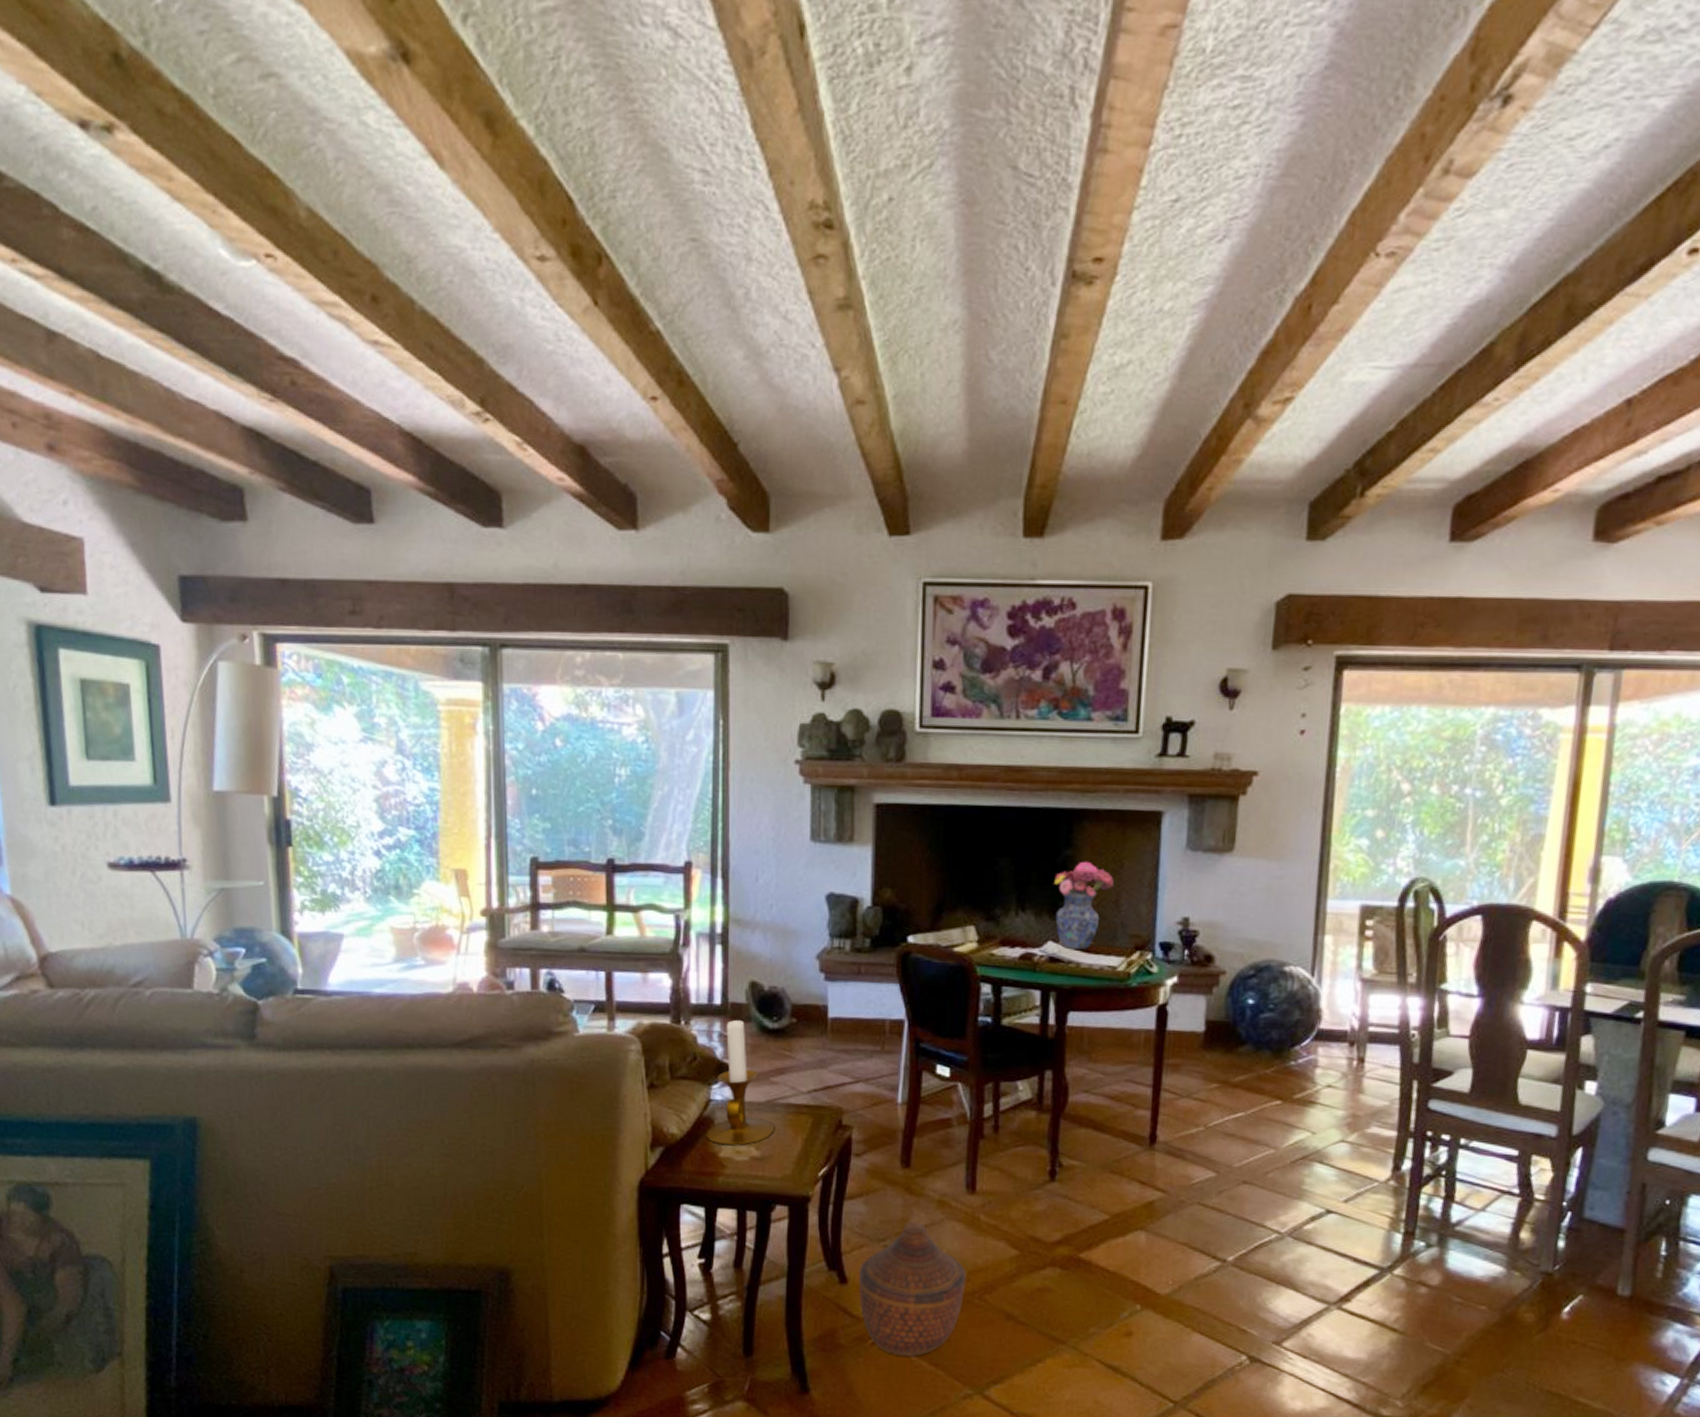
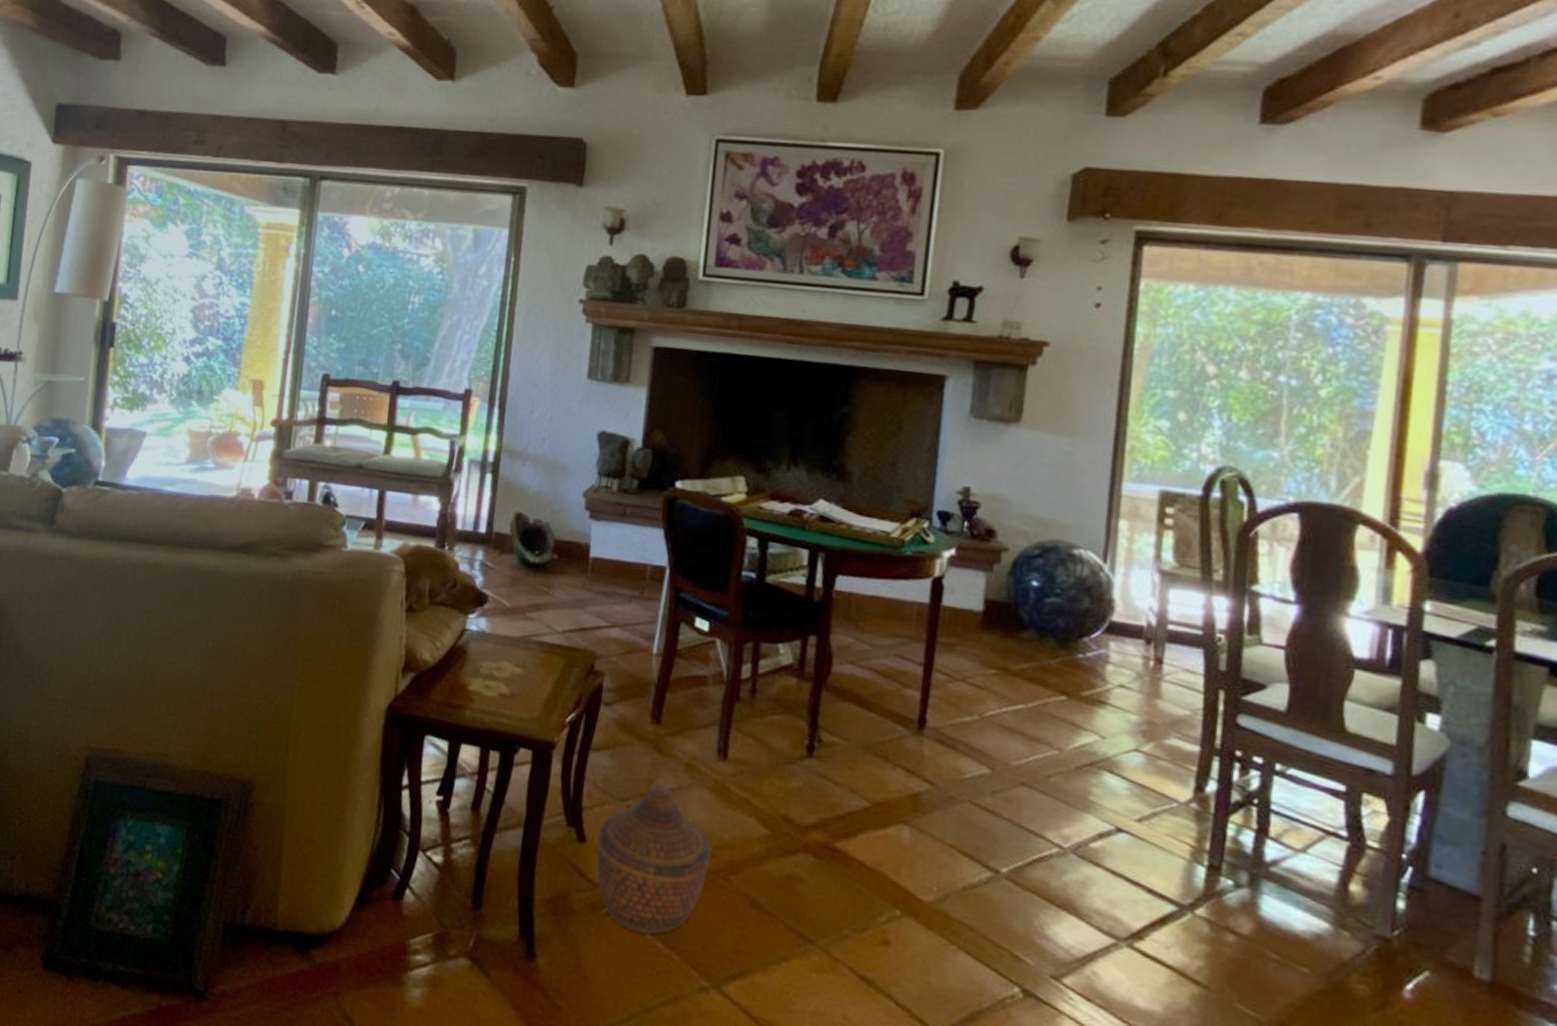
candlestick: present [706,1020,775,1145] -> none [457,550,527,680]
flower arrangement: present [1054,861,1114,951] -> none [828,420,891,512]

